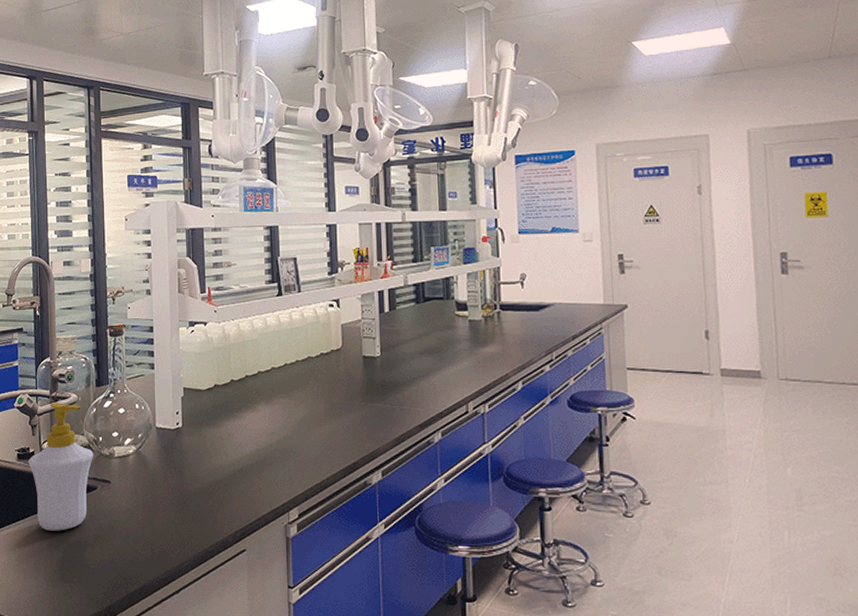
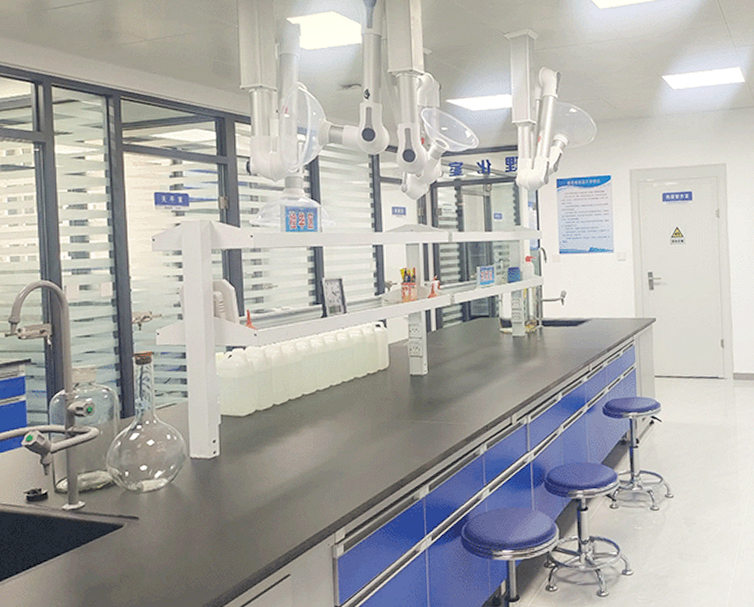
soap bottle: present [28,403,94,531] -> none [40,438,119,576]

